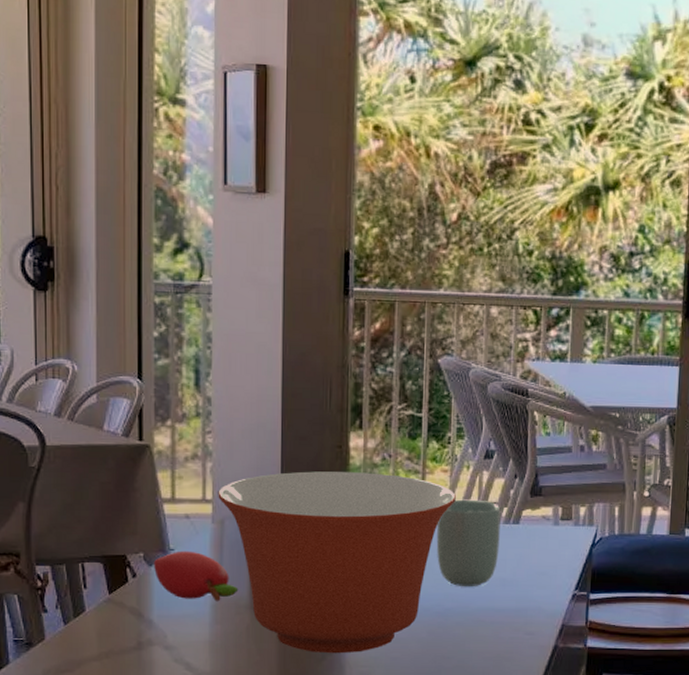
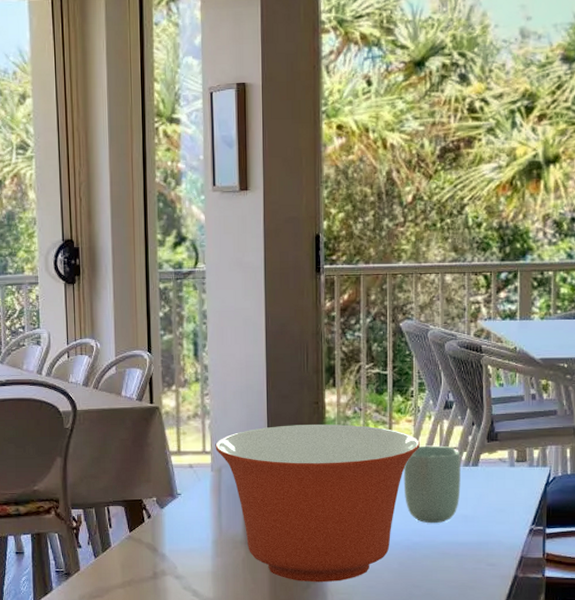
fruit: present [153,551,239,602] -> none [164,495,235,538]

